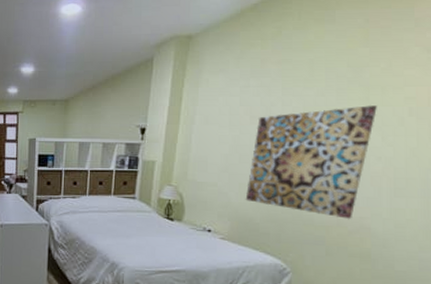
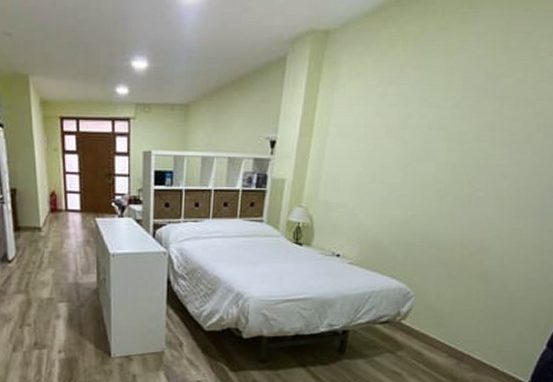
wall art: present [245,105,377,220] -> none [375,120,508,241]

